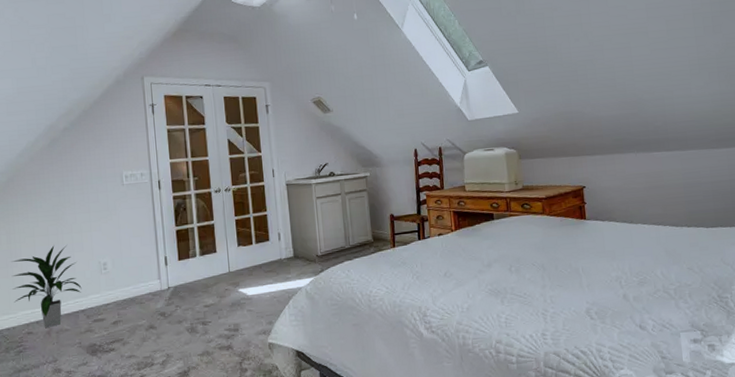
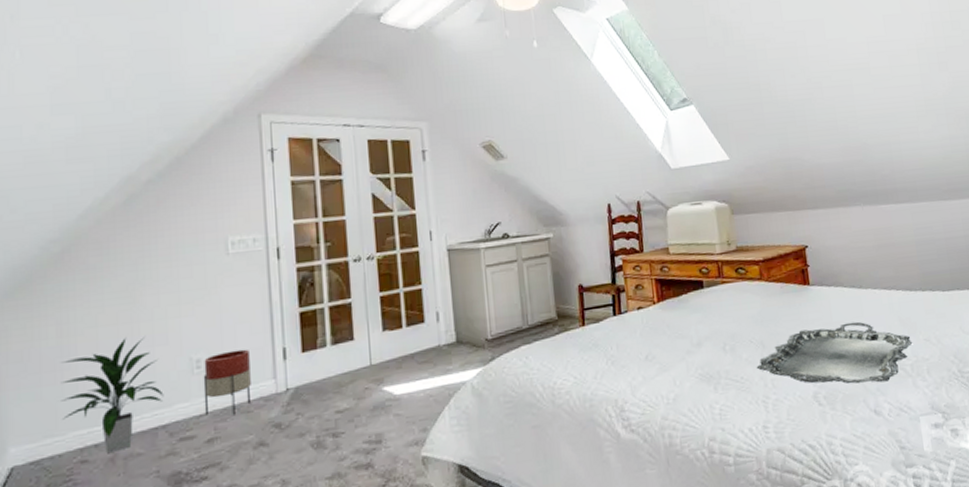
planter: none [108,256,143,305] -> present [203,349,251,416]
serving tray: none [537,251,676,303] -> present [756,321,912,384]

